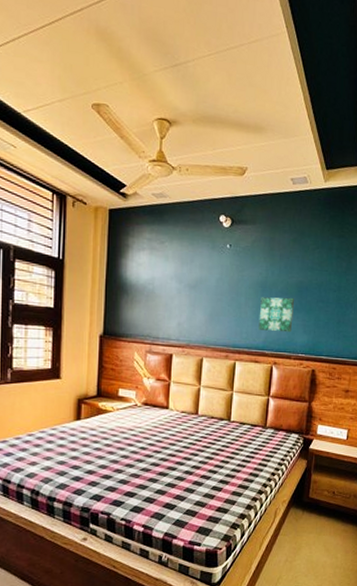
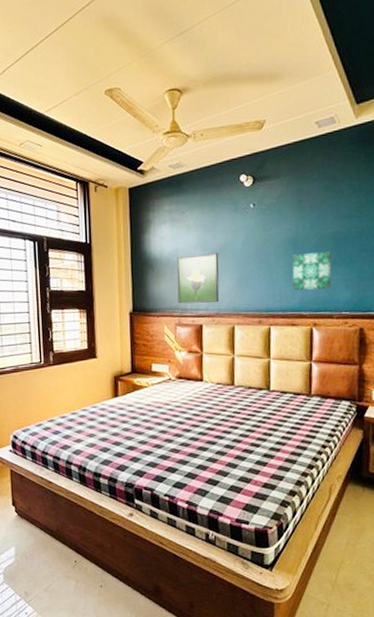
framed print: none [150,285,194,335] -> present [176,253,220,304]

